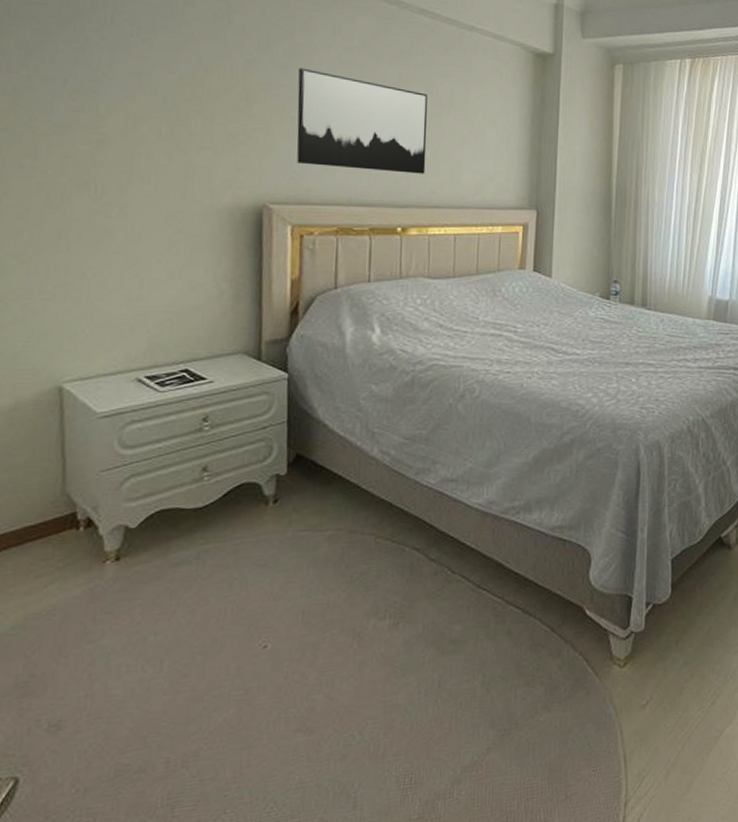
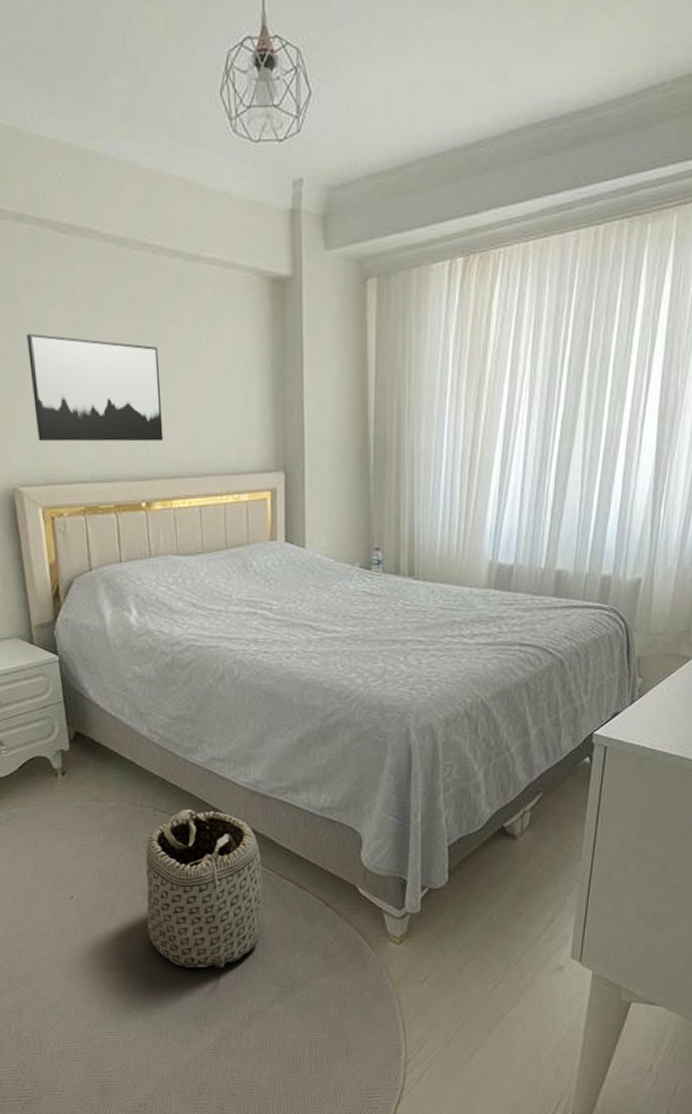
basket: none [353,535,488,720] -> present [146,809,263,968]

